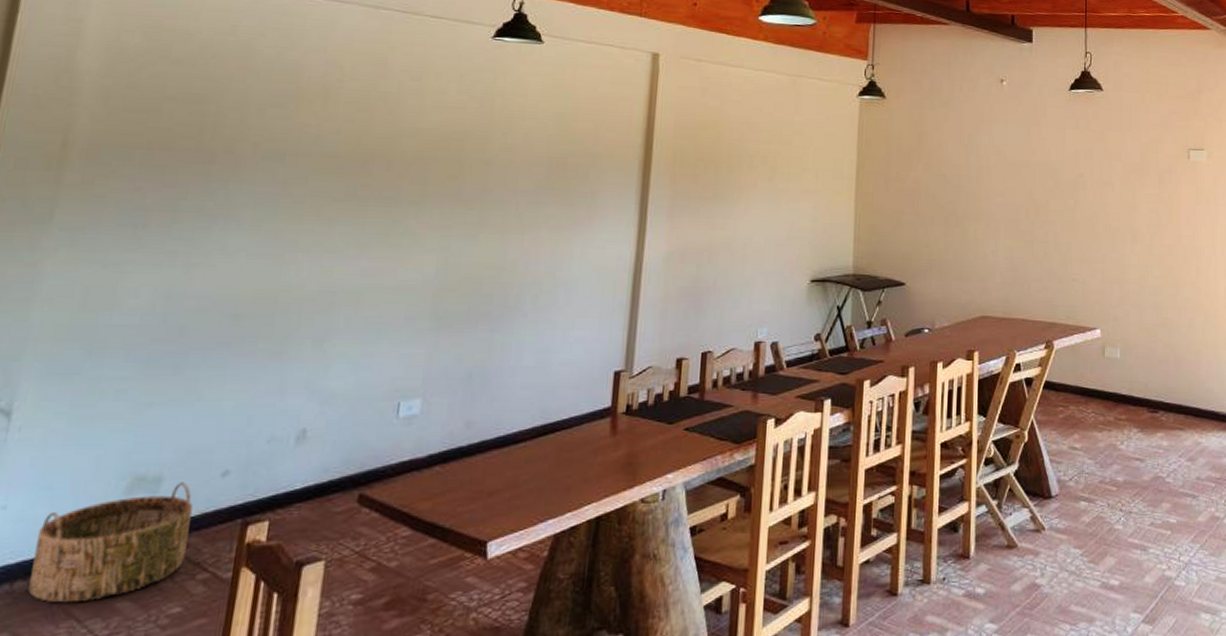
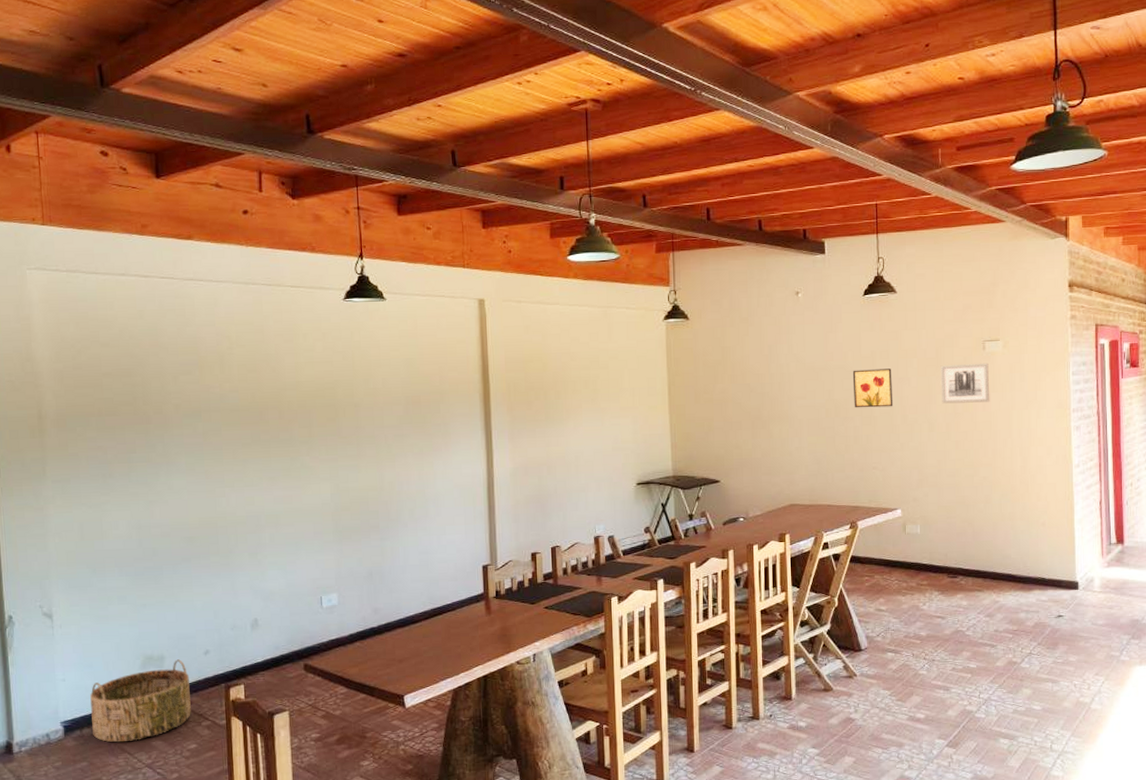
wall art: none [1055,169,1096,213] -> present [852,368,893,408]
wall art: none [1145,172,1194,215] -> present [940,363,990,404]

